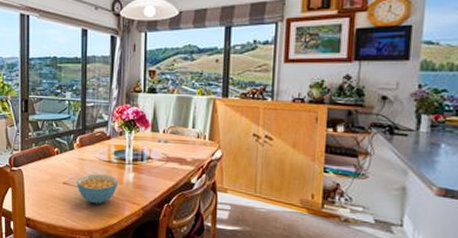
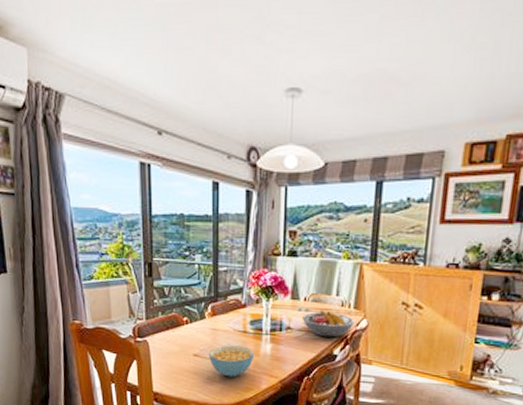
fruit bowl: none [162,141,210,167] -> present [302,310,354,338]

